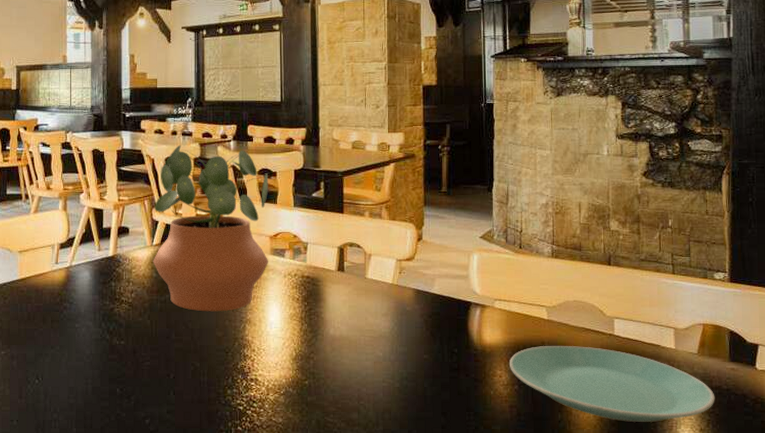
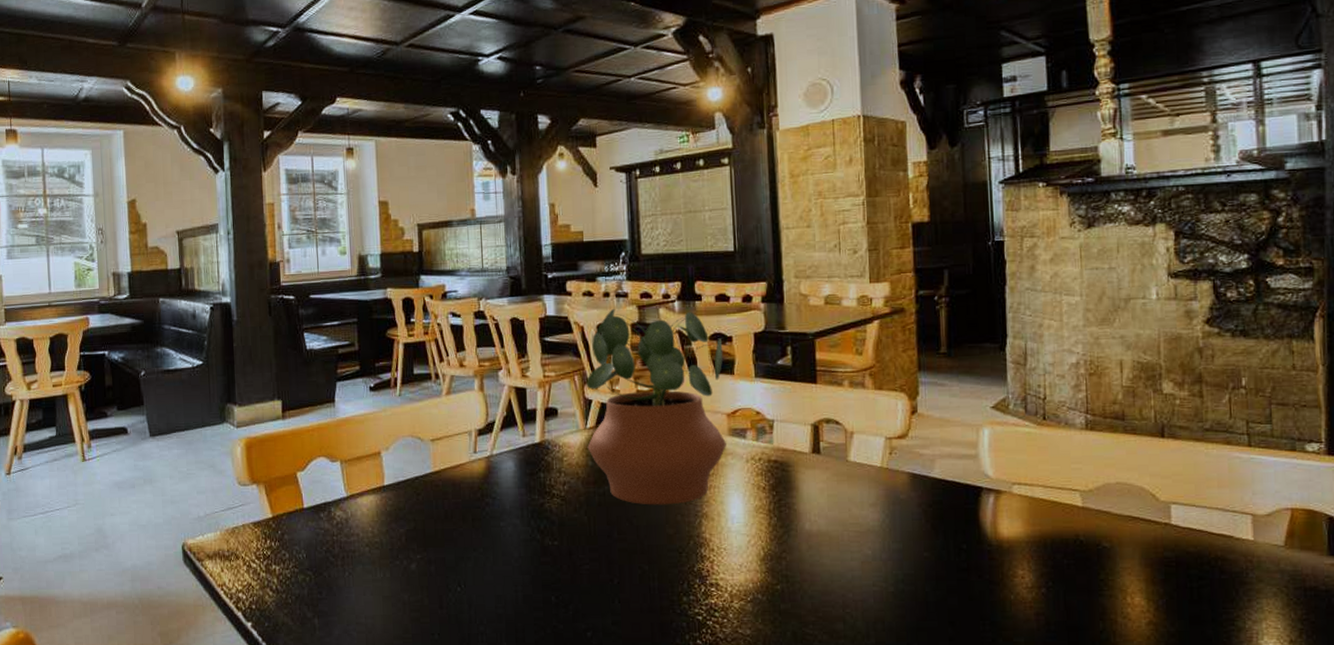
plate: present [510,346,715,422] -> none [1034,539,1310,632]

